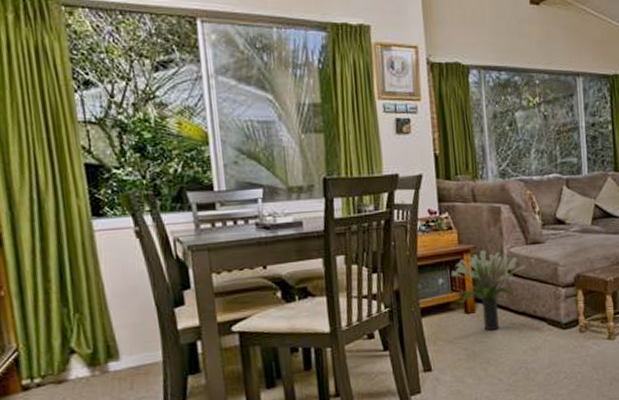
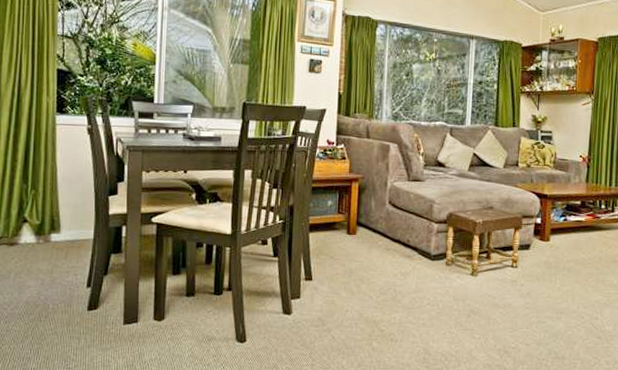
potted plant: present [451,250,526,331] -> none [339,180,405,253]

